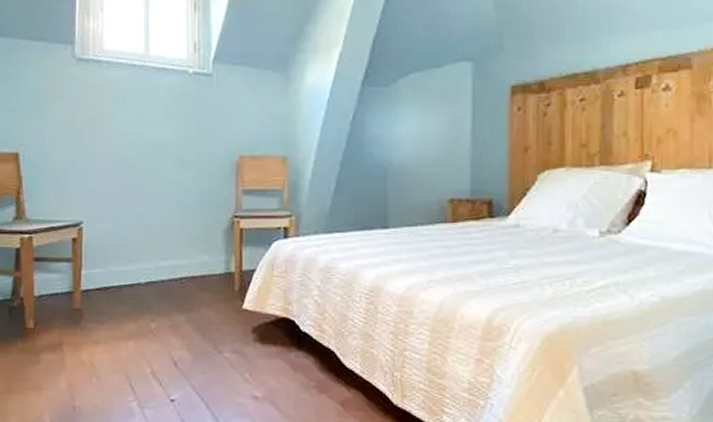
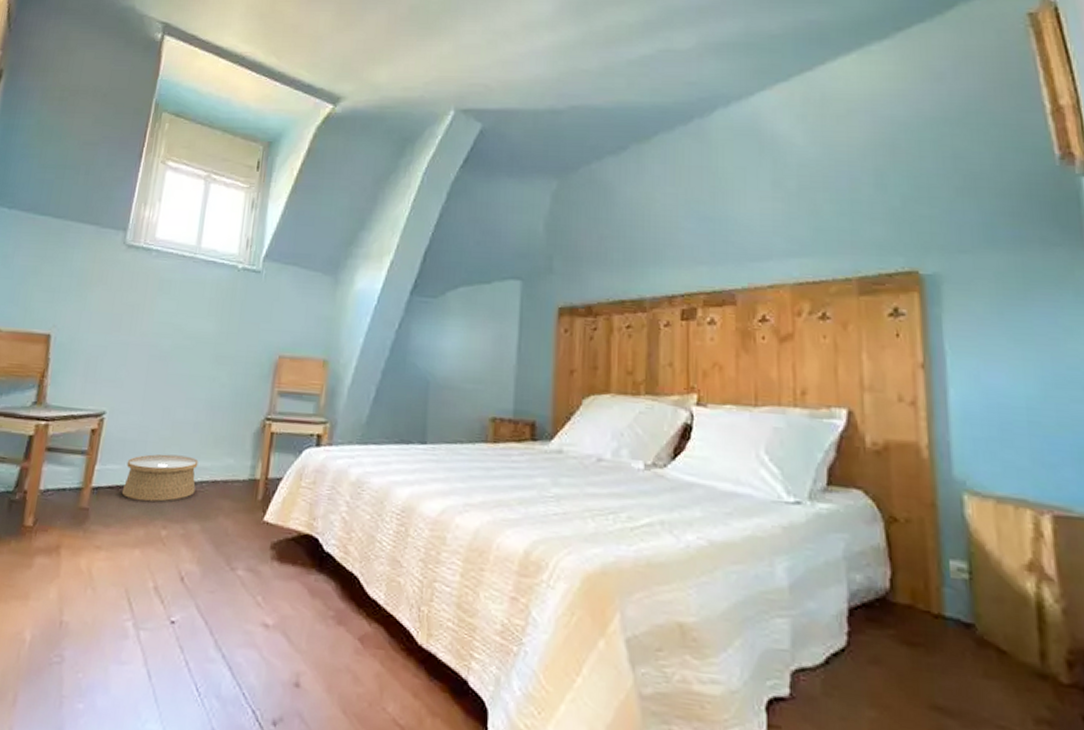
woven basket: none [109,256,176,299] -> present [121,454,199,502]

